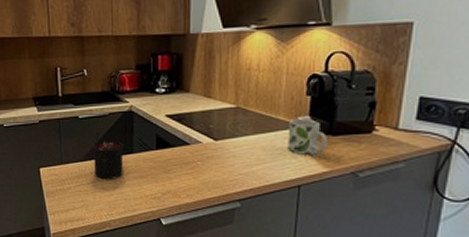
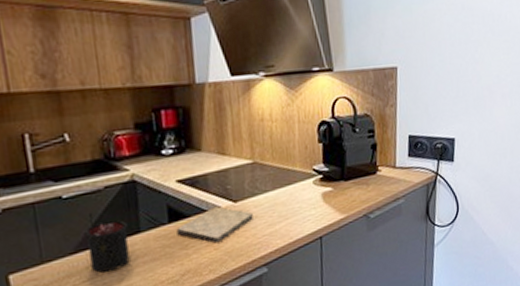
cutting board: none [162,142,231,173] -> present [176,206,253,244]
mug: present [288,118,327,155] -> none [305,167,341,205]

